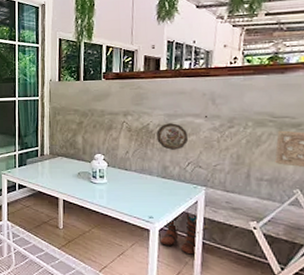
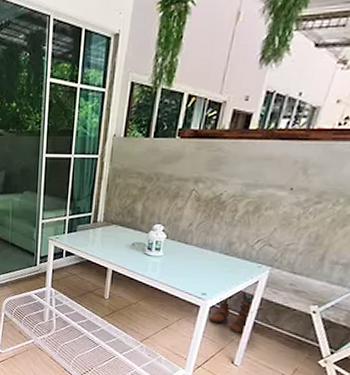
decorative plate: present [156,123,188,150] -> none [227,194,265,225]

